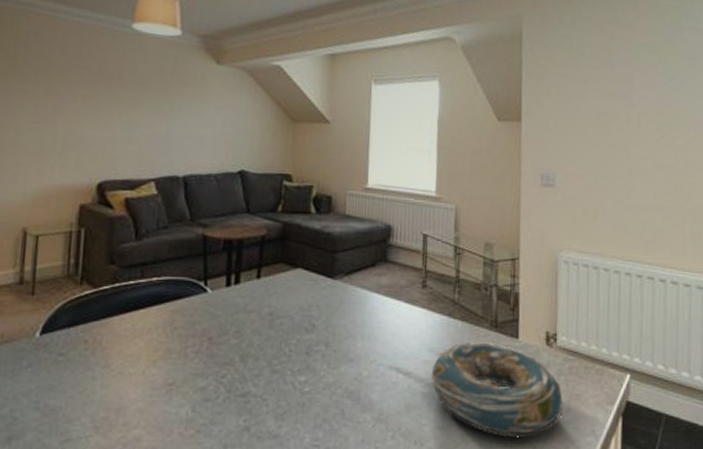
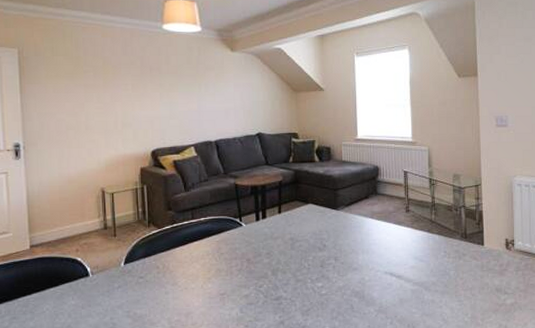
decorative bowl: present [430,342,563,437] -> none [417,250,521,318]

